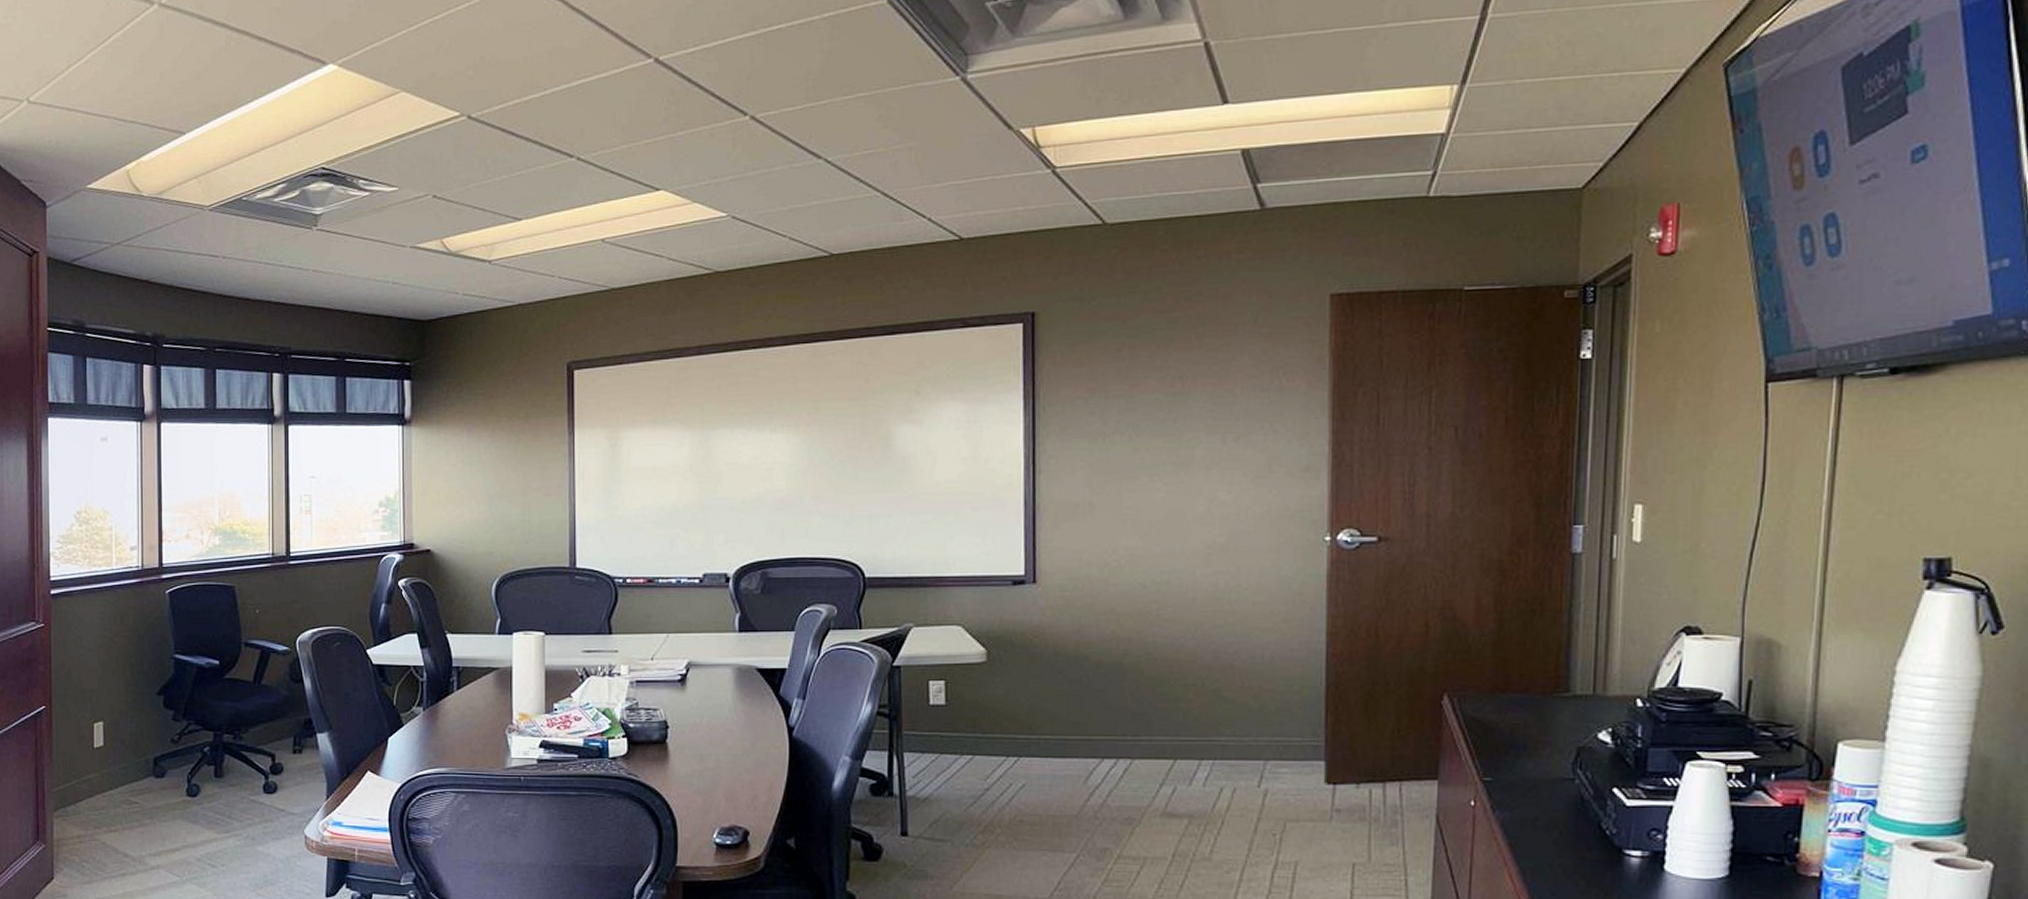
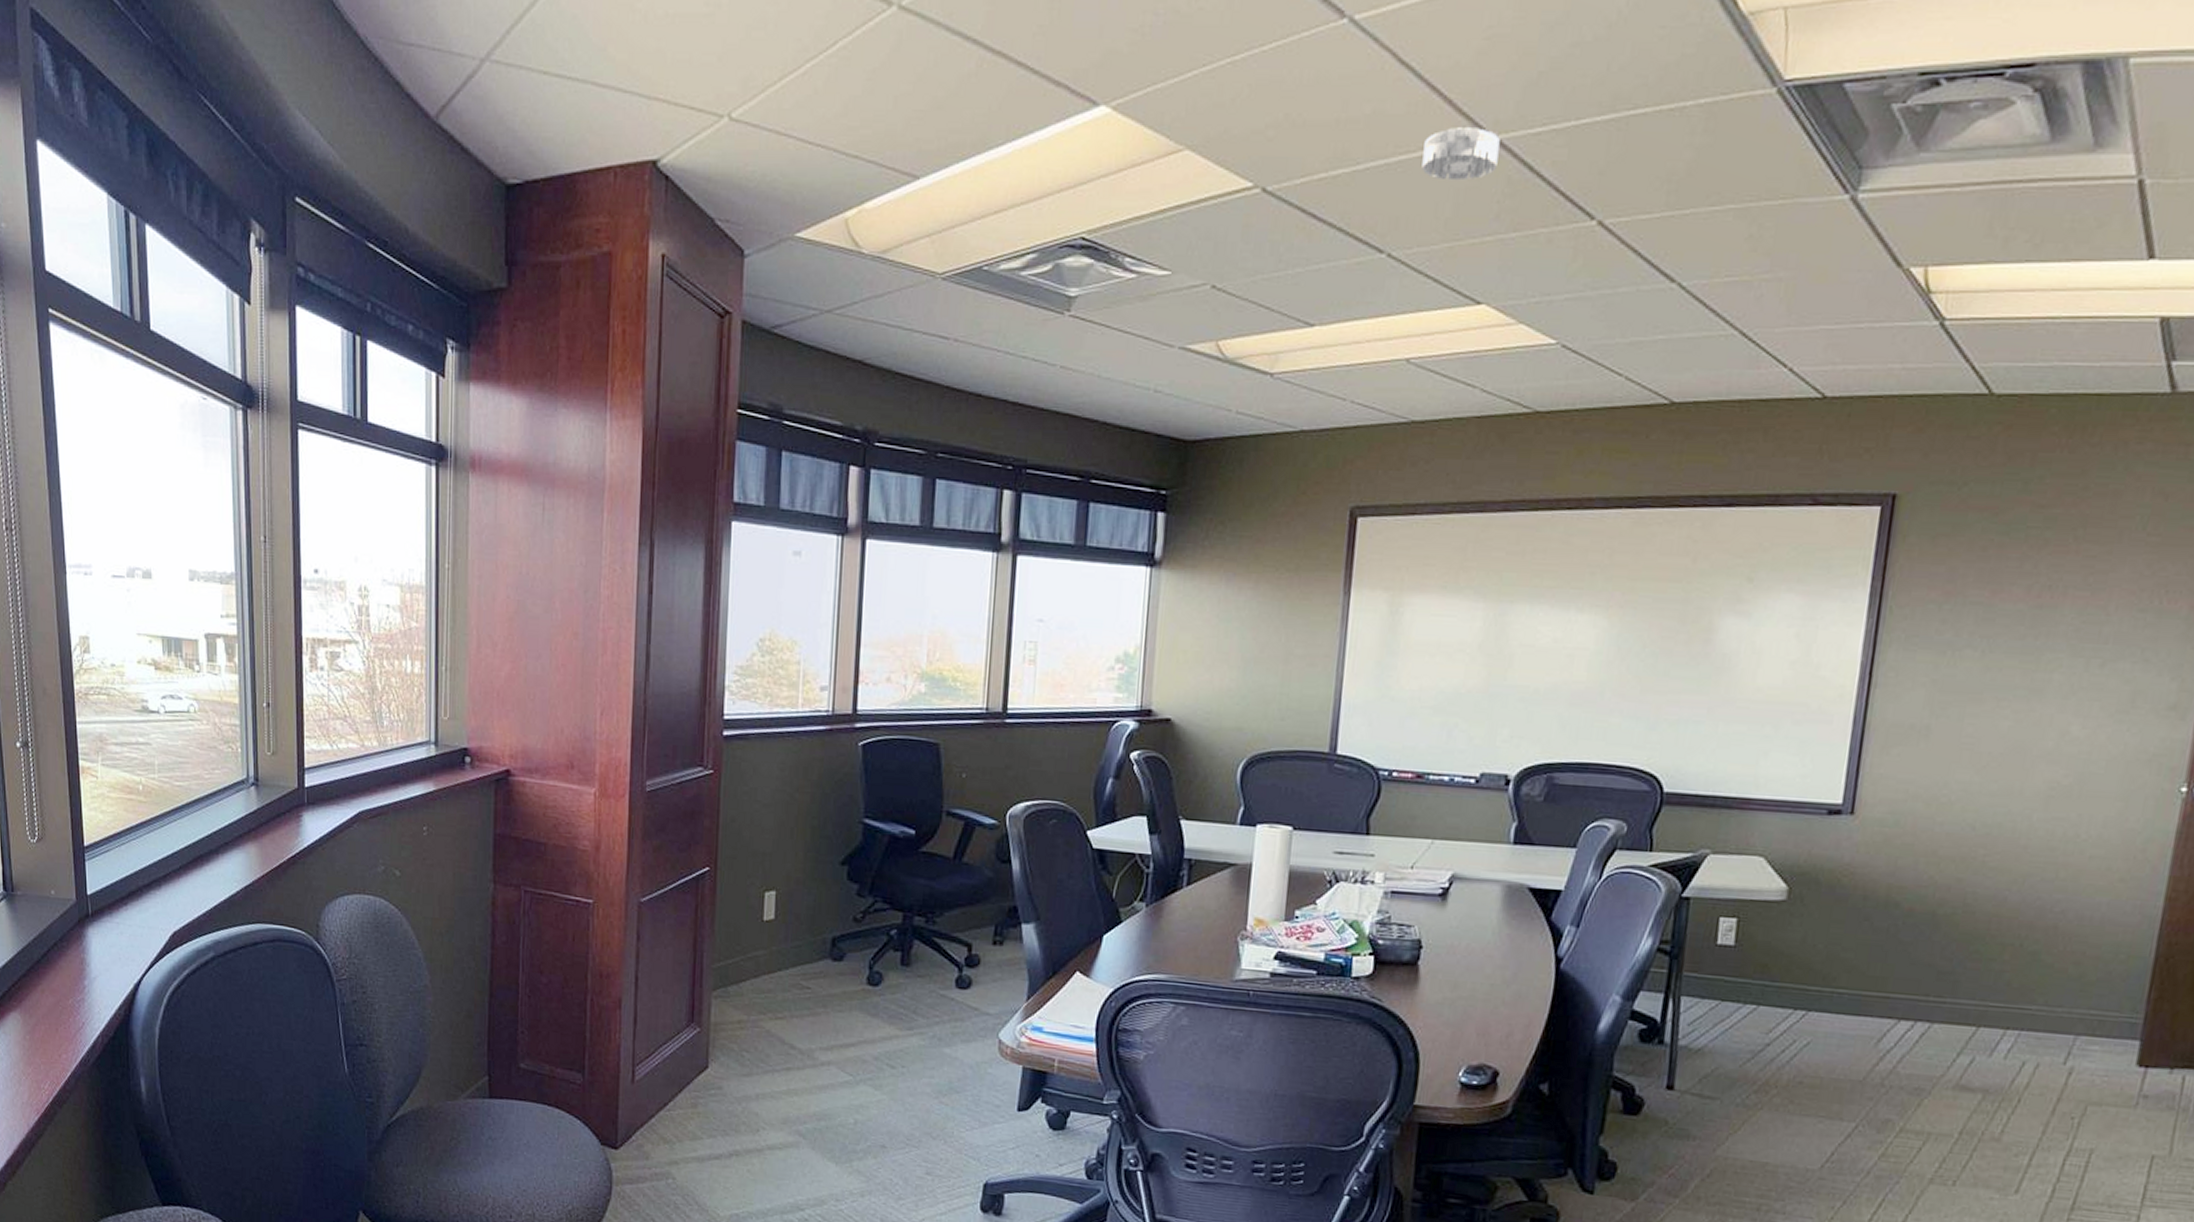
smoke detector: none [598,52,661,96] -> present [1421,126,1500,181]

